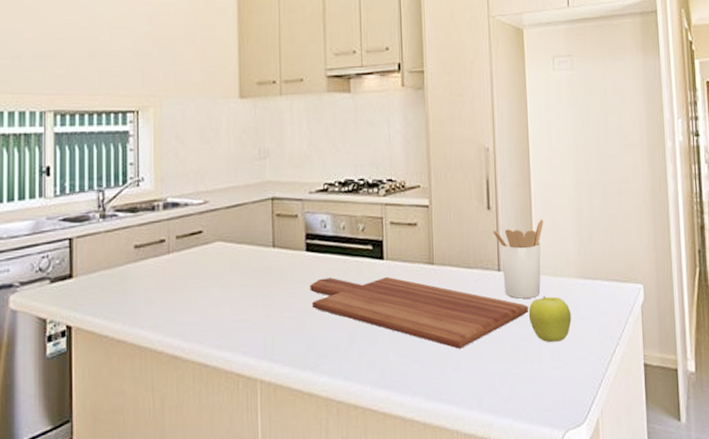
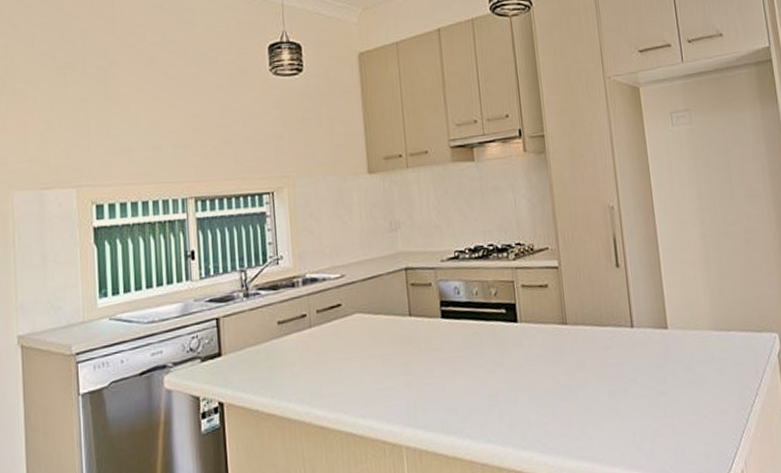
cutting board: present [310,276,528,349] -> none [447,338,664,407]
utensil holder: present [492,219,543,299] -> none [622,273,675,354]
fruit: present [528,296,572,342] -> none [664,350,709,396]

